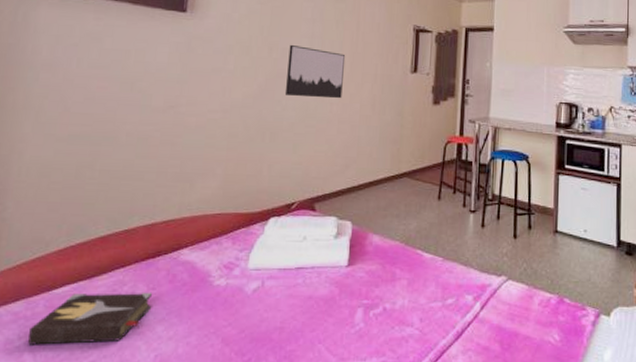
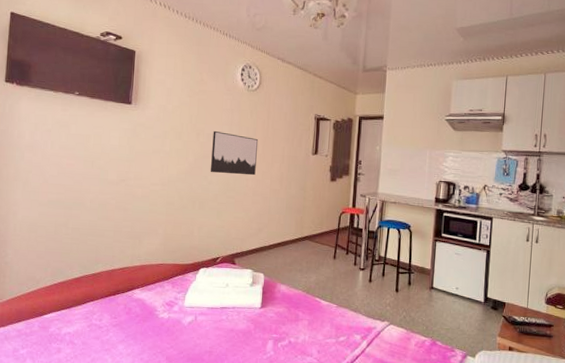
hardback book: present [28,292,153,345] -> none [29,319,115,355]

